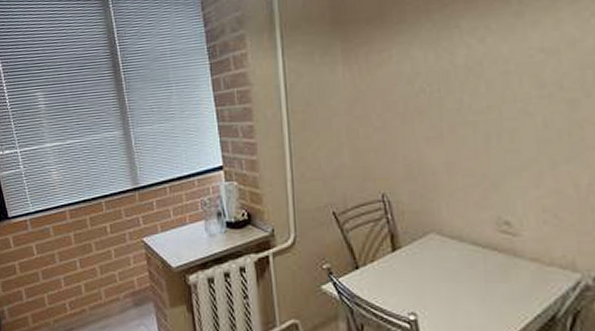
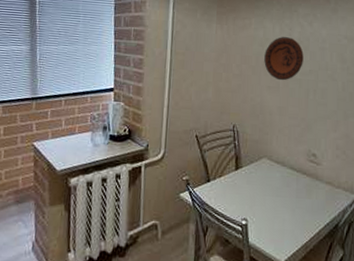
decorative plate: none [416,65,477,127] -> present [264,37,304,81]

